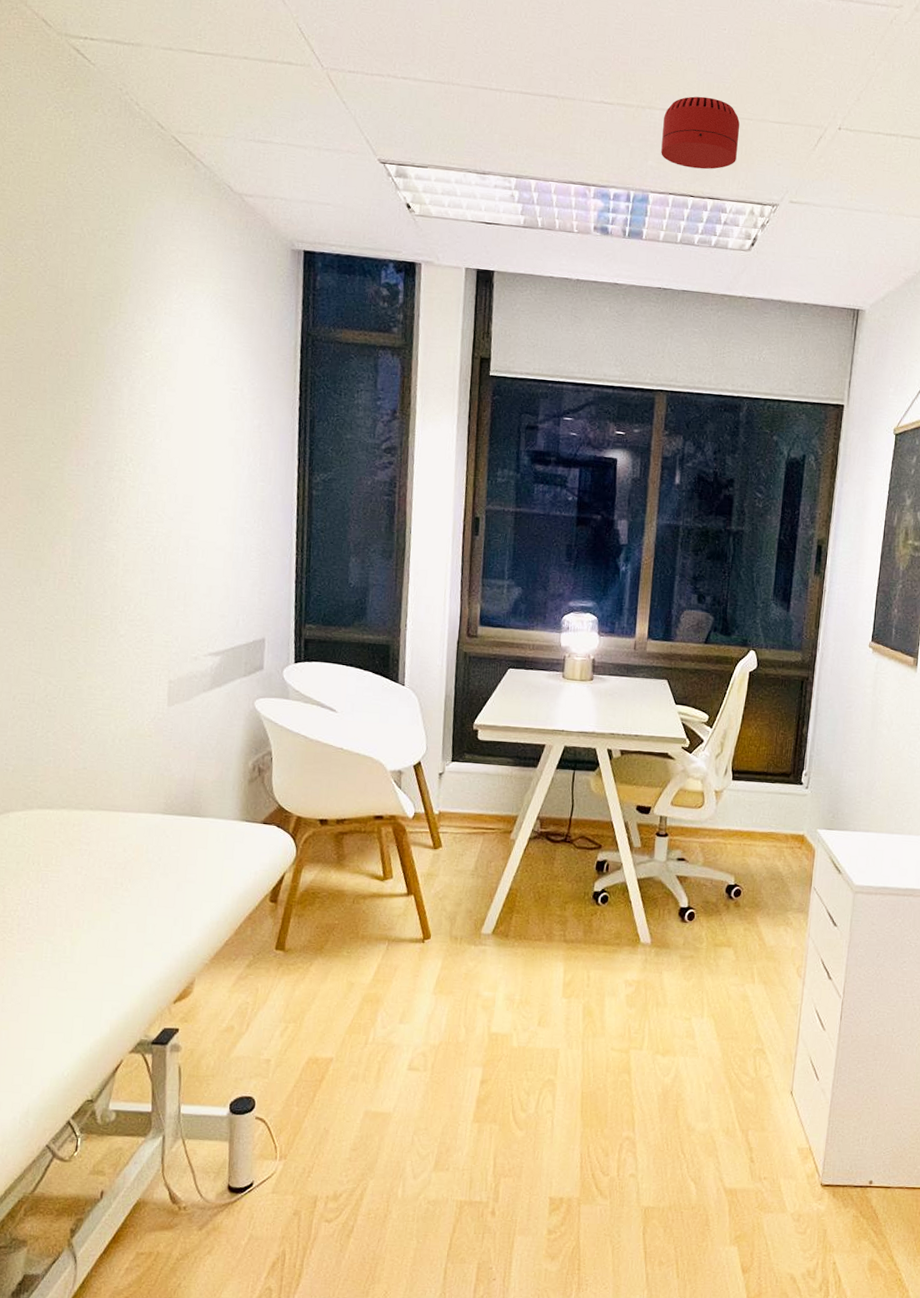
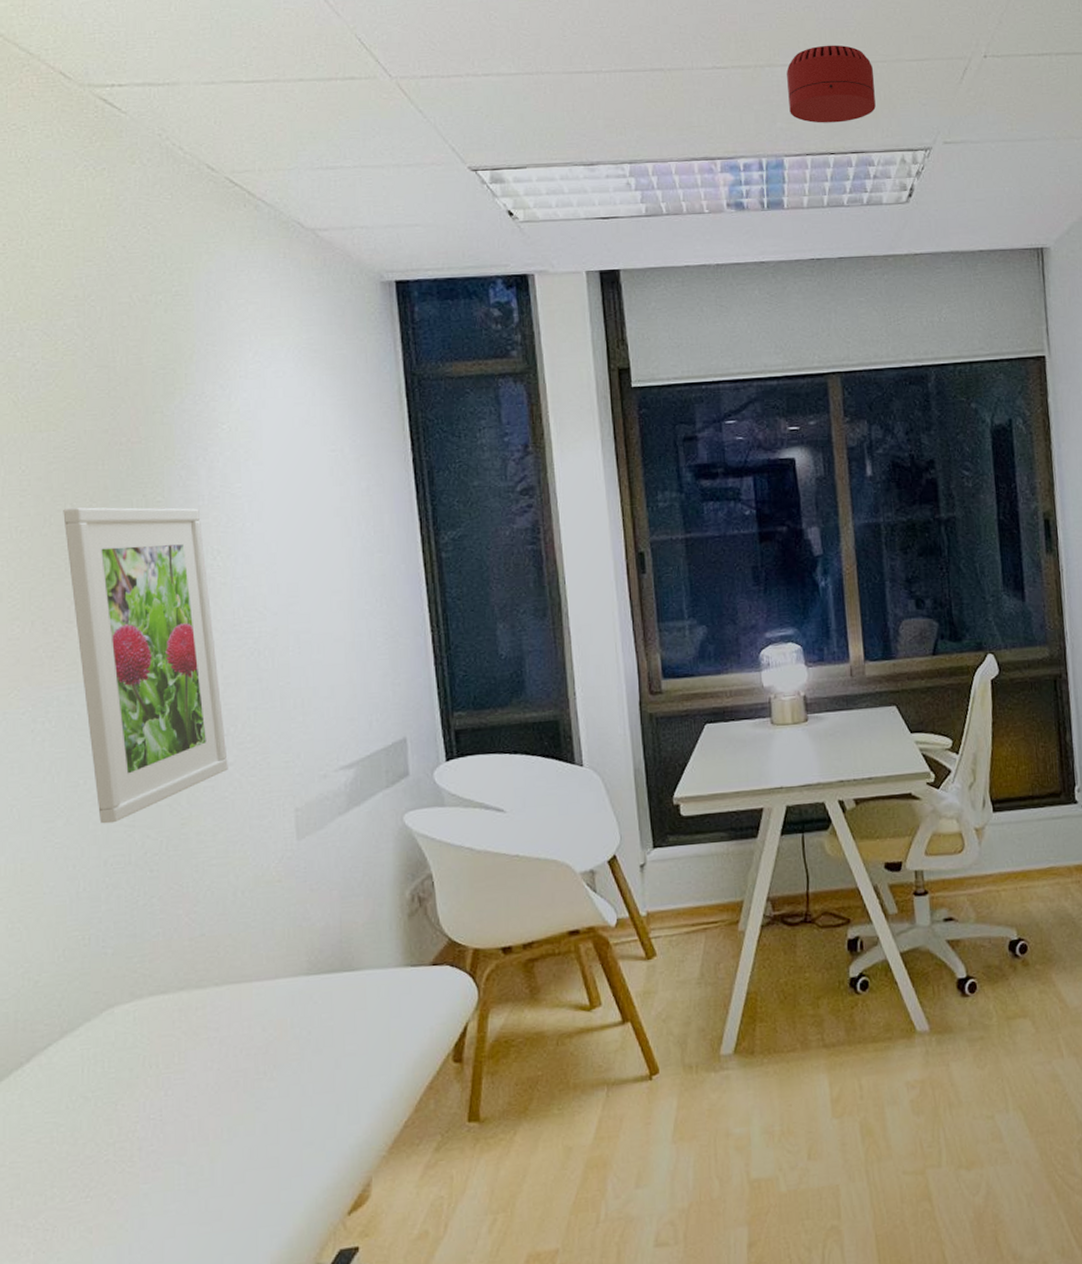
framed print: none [8,402,120,668] -> present [63,507,228,824]

